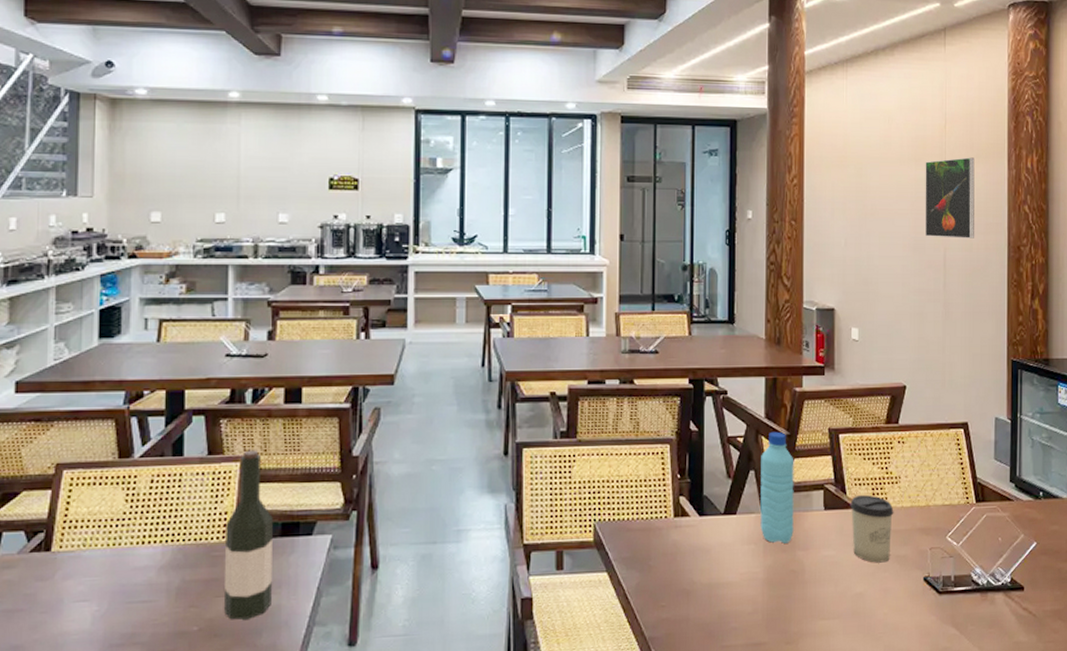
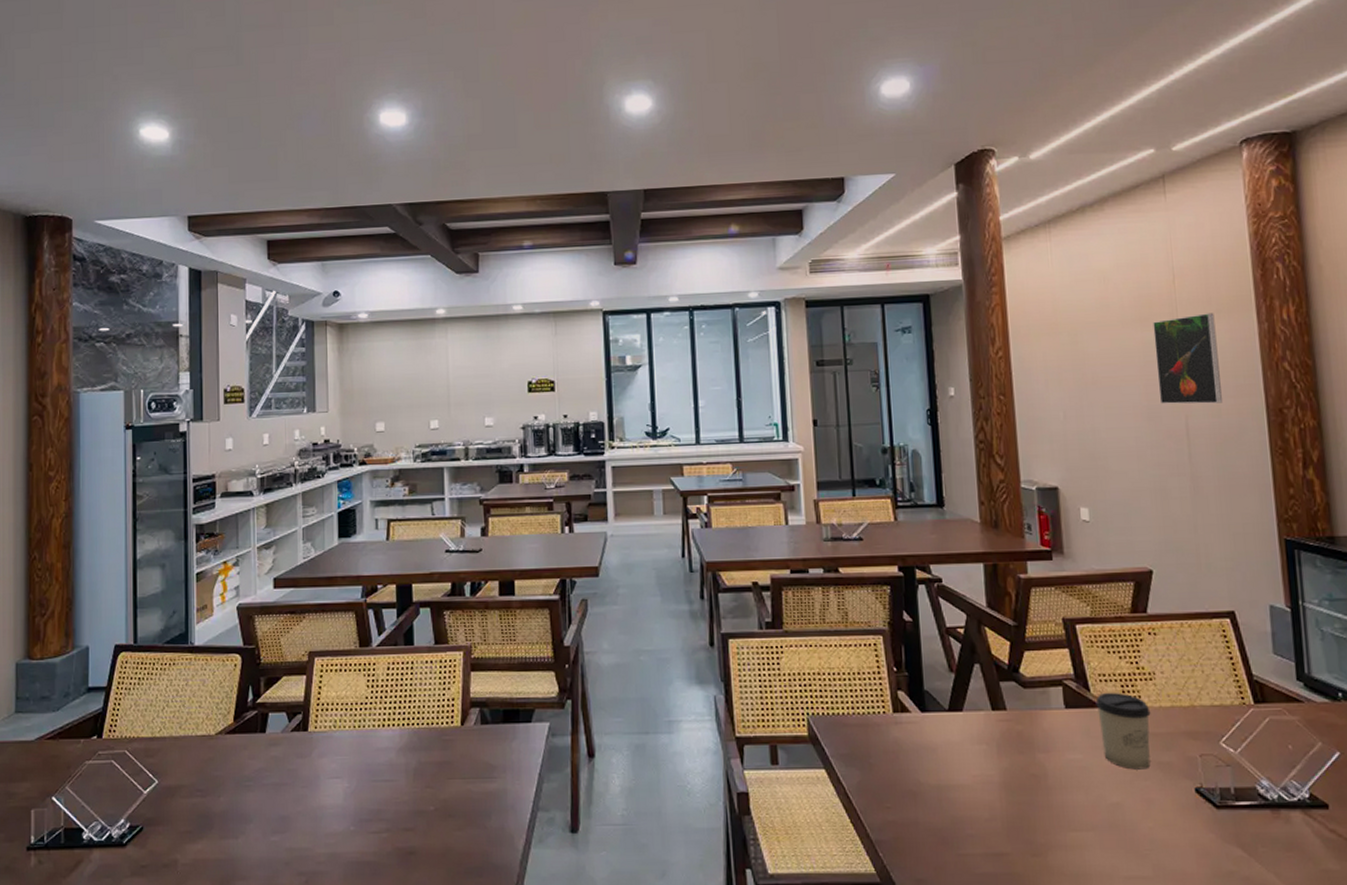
wine bottle: present [224,450,273,620] -> none [454,640,498,802]
water bottle: present [760,431,794,544] -> none [986,622,1031,744]

